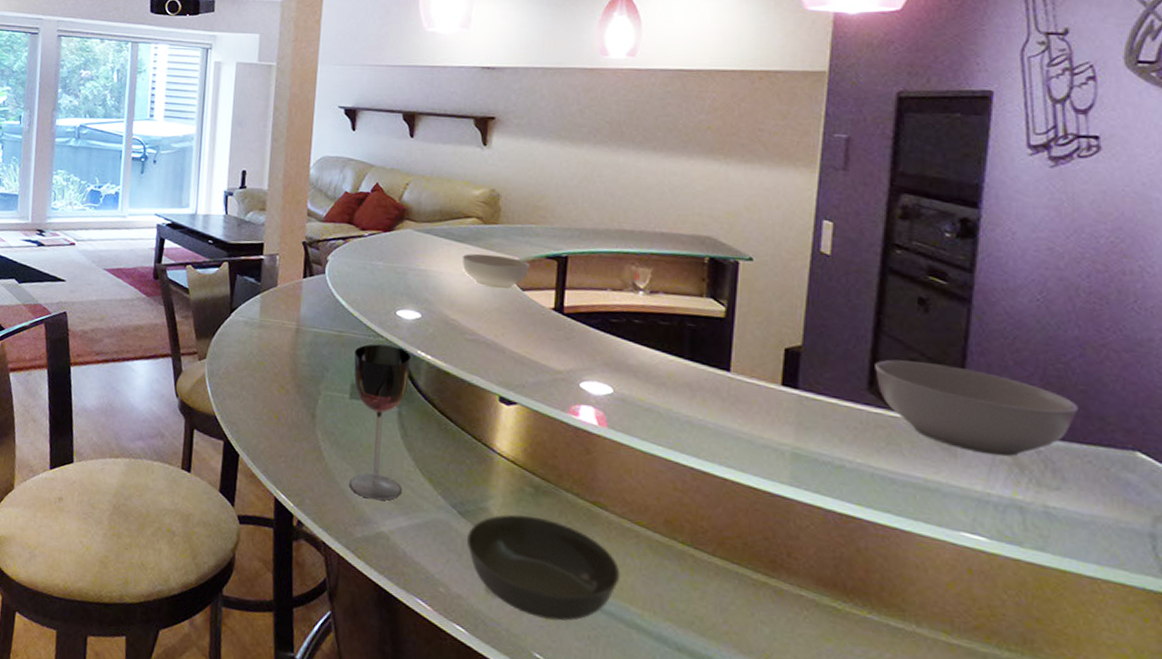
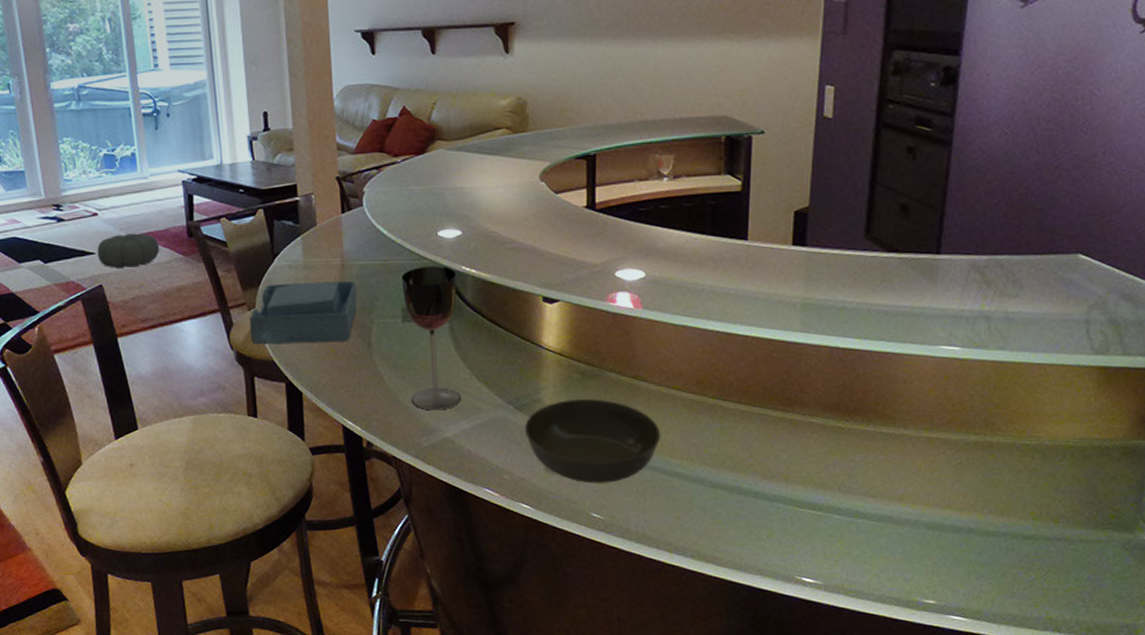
pouf: none [67,266,126,300] -> present [97,233,160,268]
napkin holder: none [197,338,309,409] -> present [249,280,358,345]
bowl: present [462,253,530,289] -> none [495,162,561,195]
bowl: present [875,359,1080,457] -> none [871,204,1036,277]

